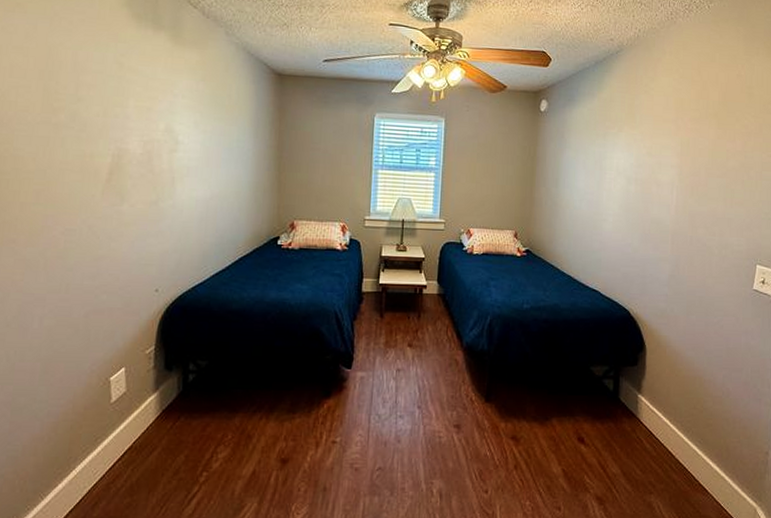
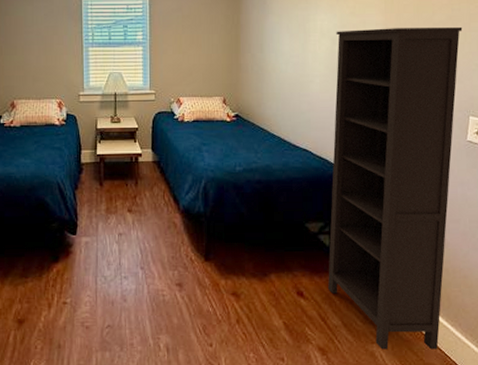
bookcase: none [609,170,754,502] -> present [328,27,463,350]

